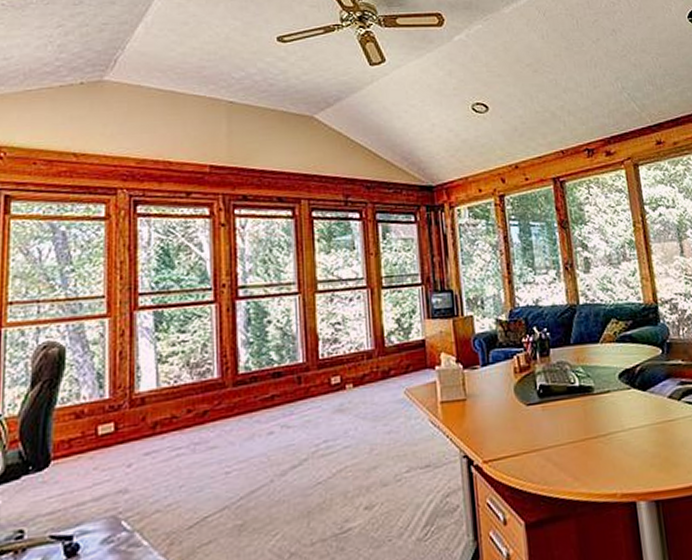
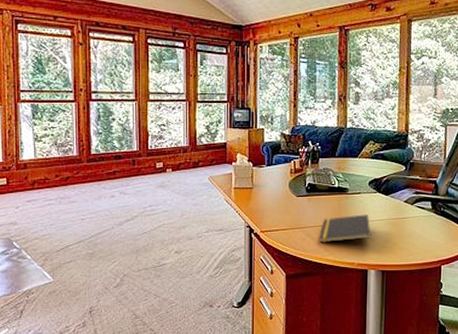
notepad: none [563,420,633,470] -> present [319,214,371,243]

